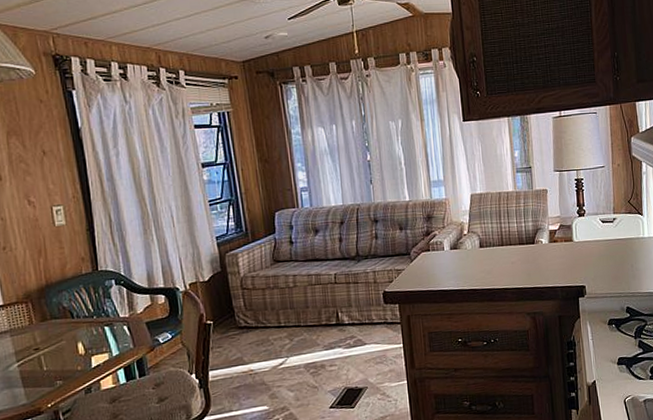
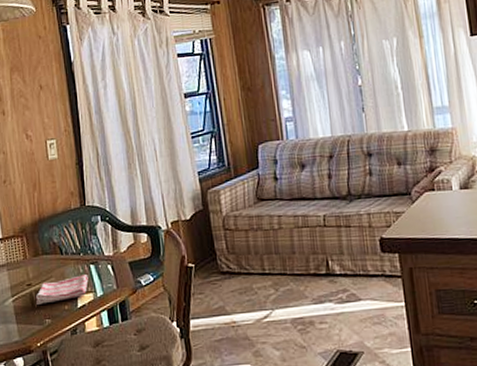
dish towel: none [44,336,103,368] -> present [35,275,89,305]

